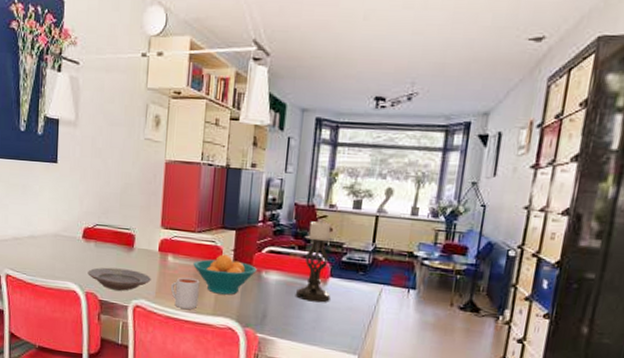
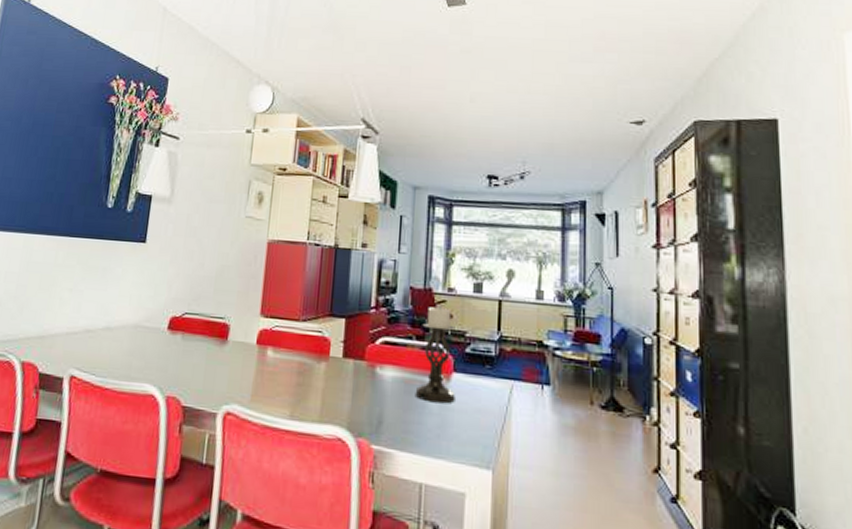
plate: present [88,267,151,291] -> none [170,364,247,394]
mug: present [170,277,200,309] -> none [269,375,304,416]
fruit bowl: present [193,254,257,295] -> none [296,346,370,397]

